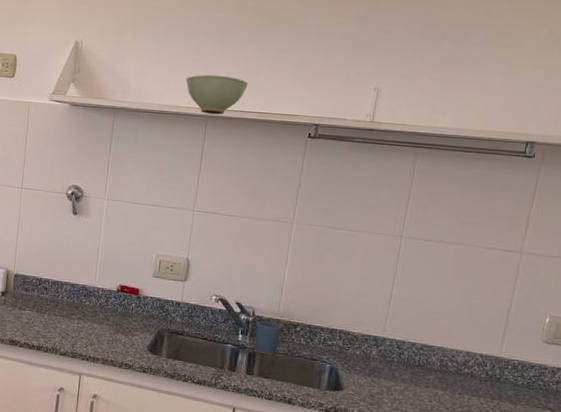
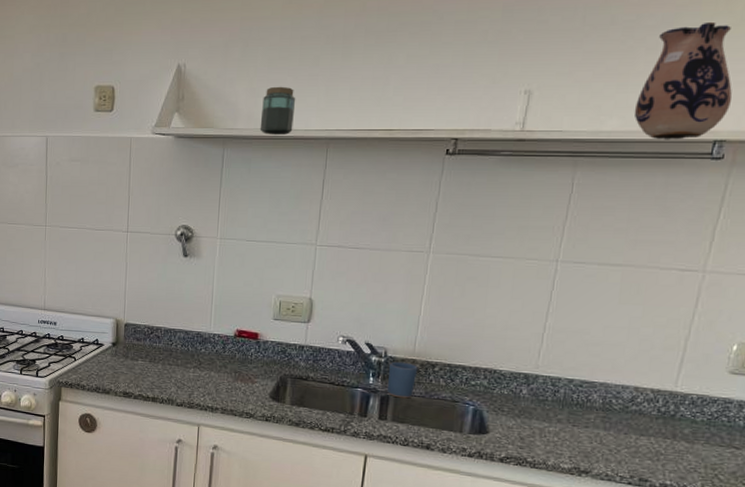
peanut butter: none [147,67,180,111] -> present [260,86,296,136]
bowl: present [185,74,248,115] -> none [302,90,375,136]
ceramic pitcher: none [463,43,540,139] -> present [634,21,732,140]

